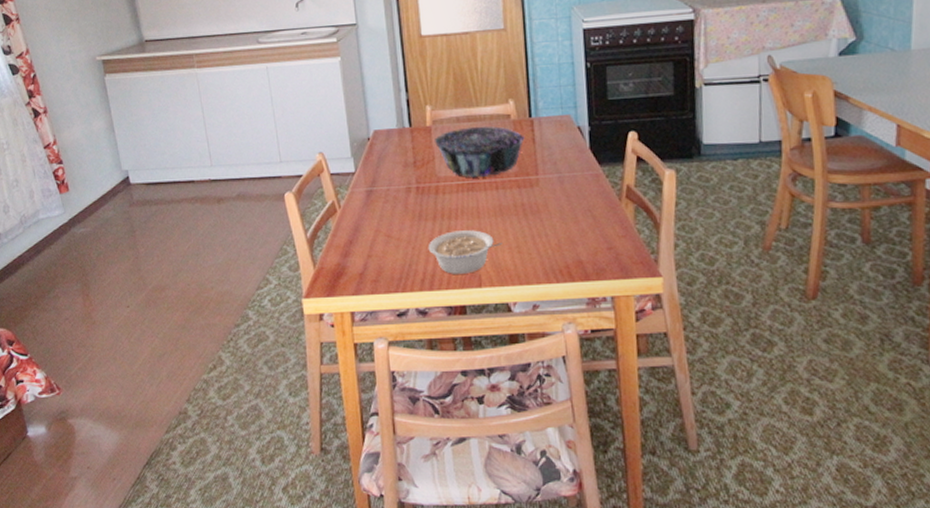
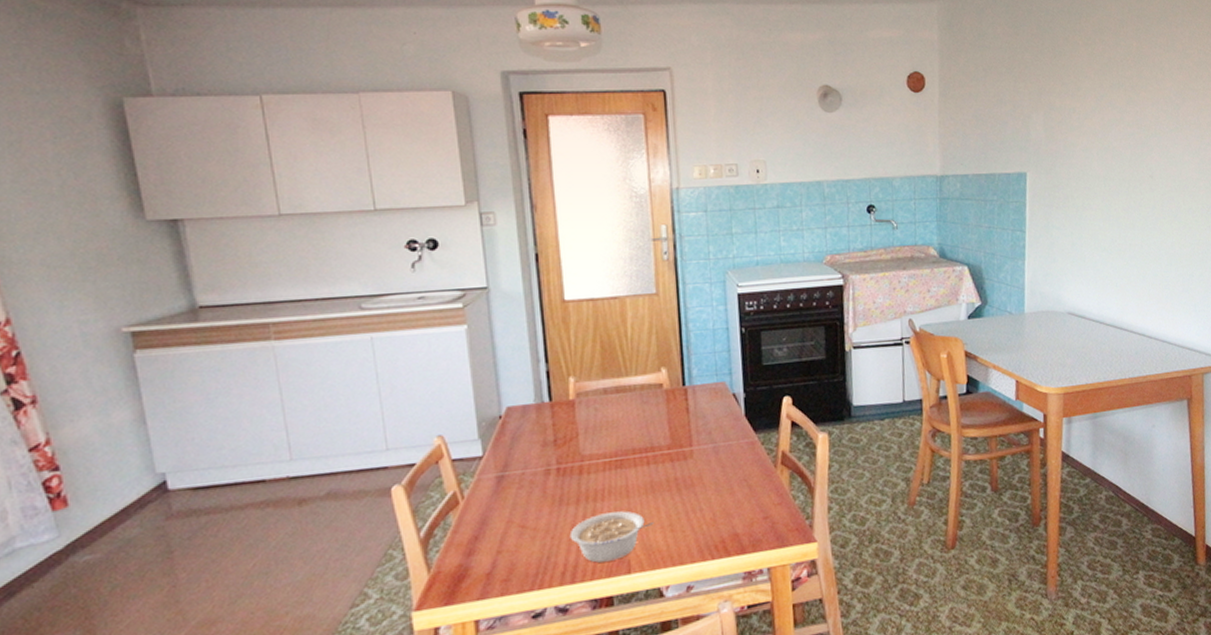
decorative bowl: present [435,126,525,178] -> none [579,396,678,454]

